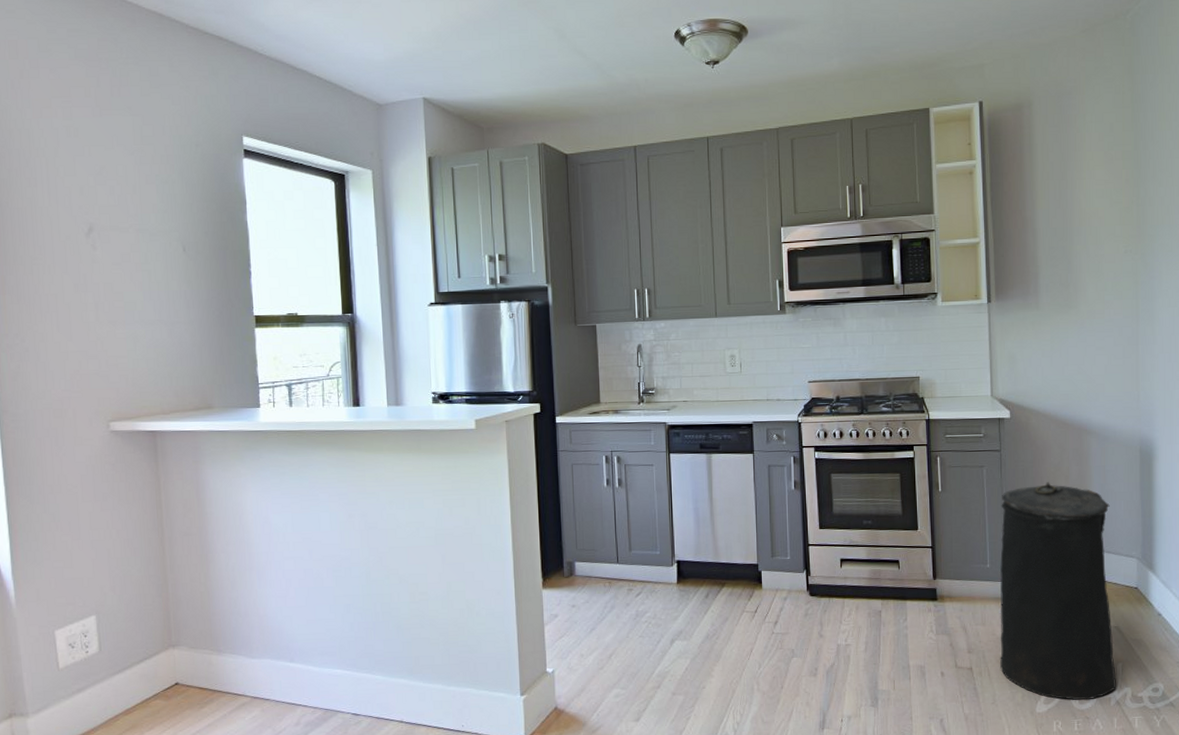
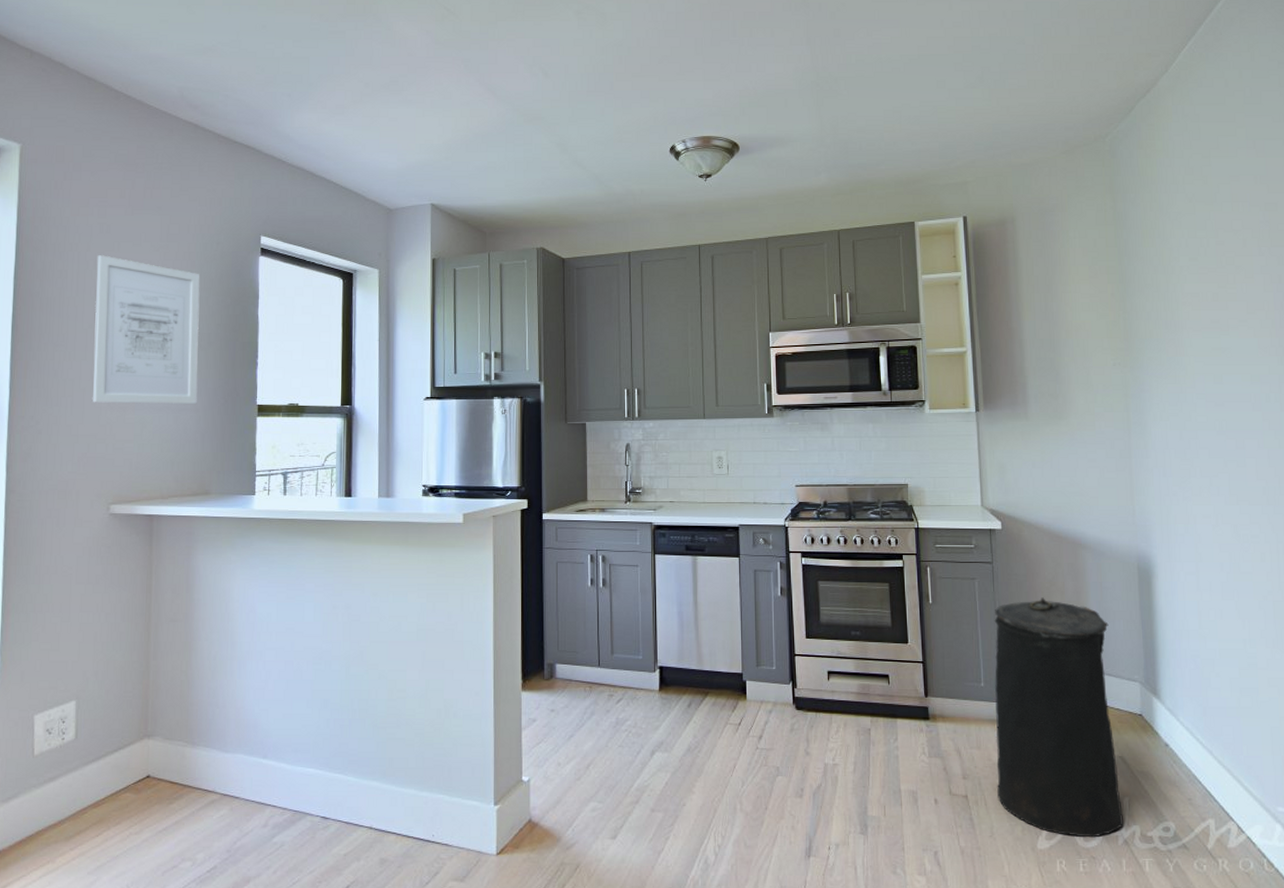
wall art: none [67,161,191,318] -> present [93,255,200,404]

